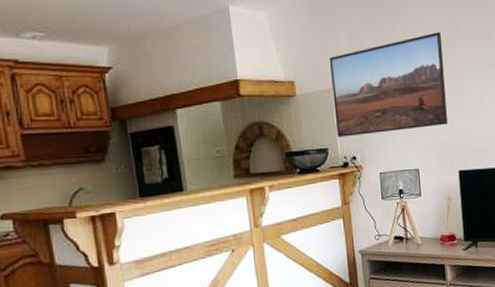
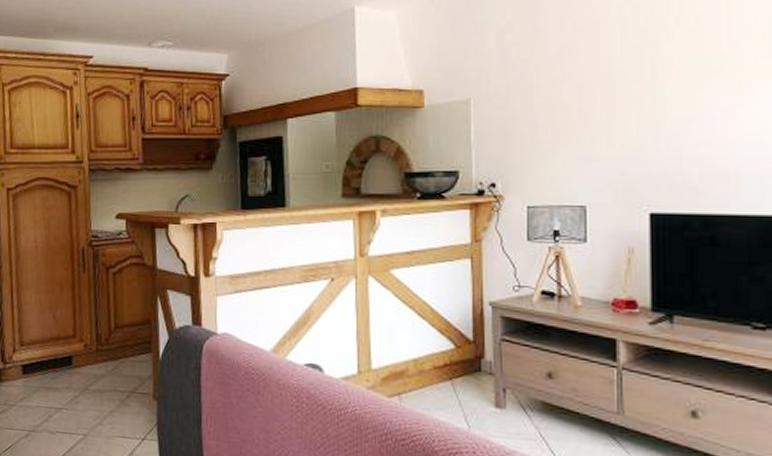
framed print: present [329,32,448,137] -> none [470,27,636,159]

